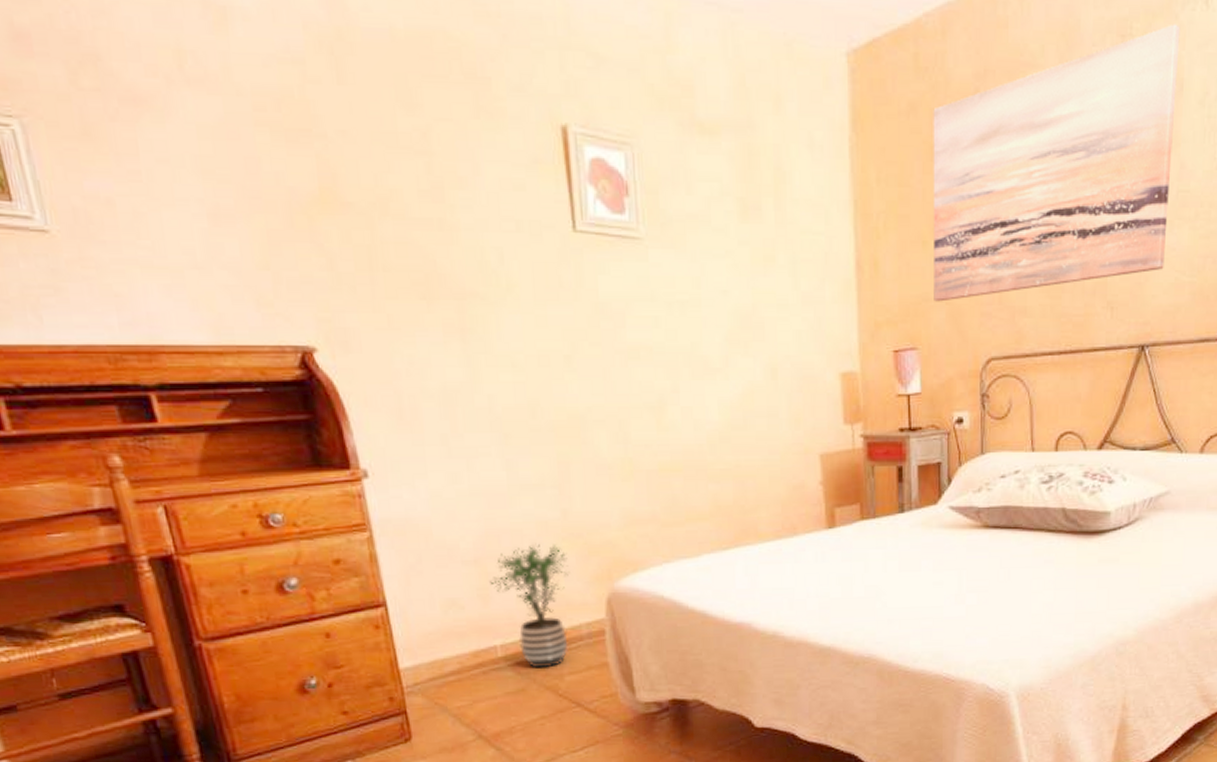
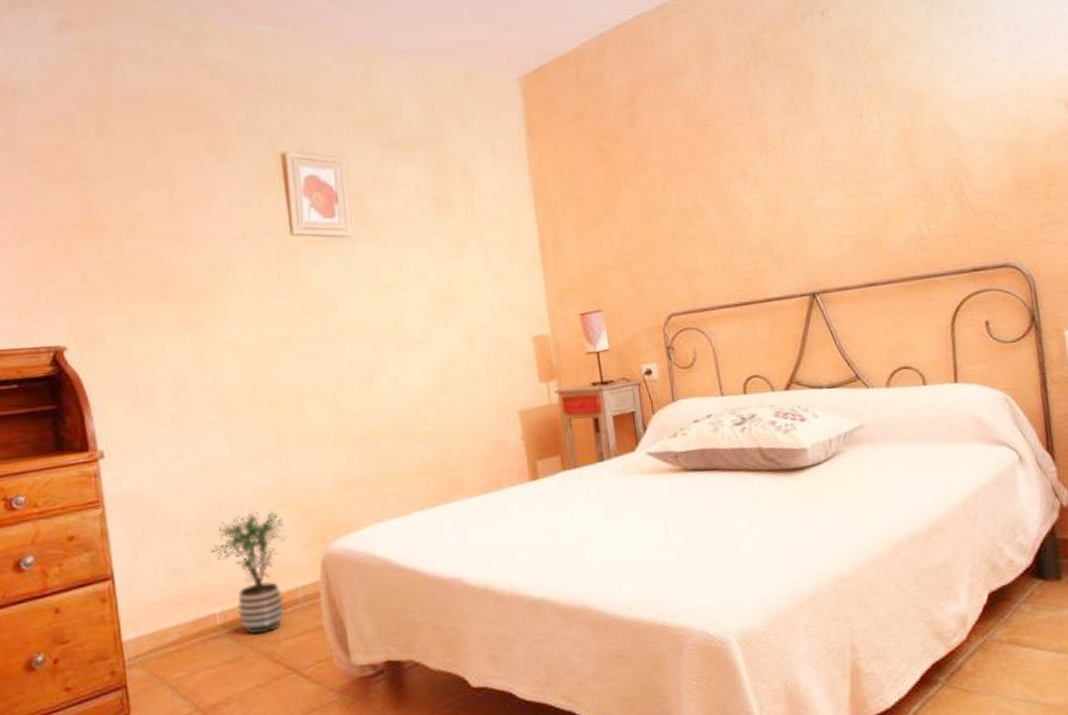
wall art: present [933,23,1181,302] -> none [596,32,822,269]

